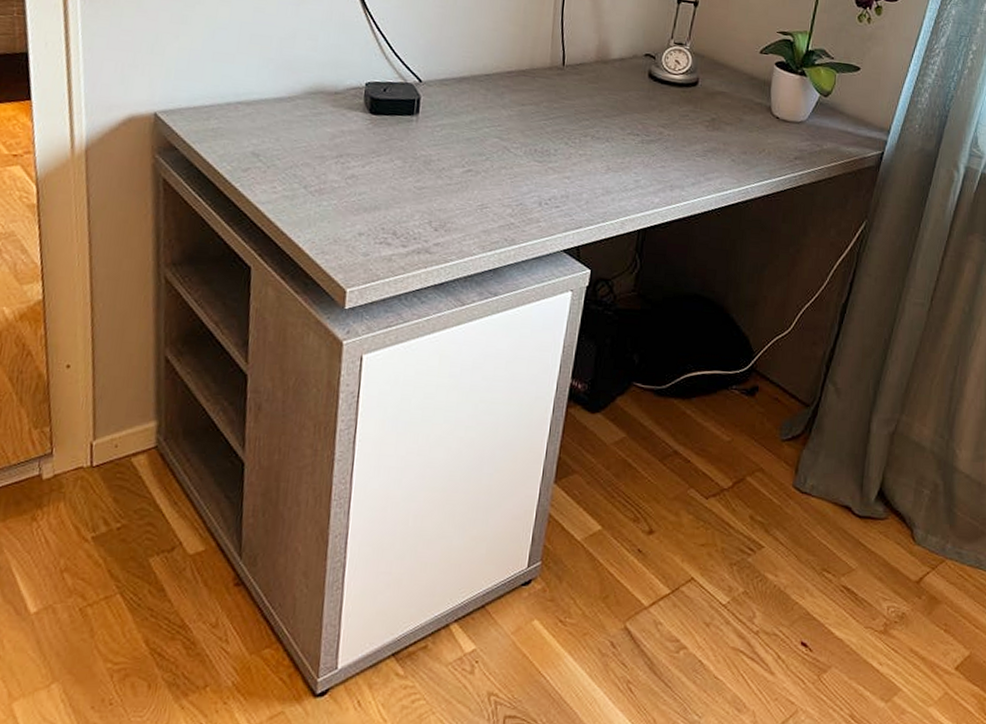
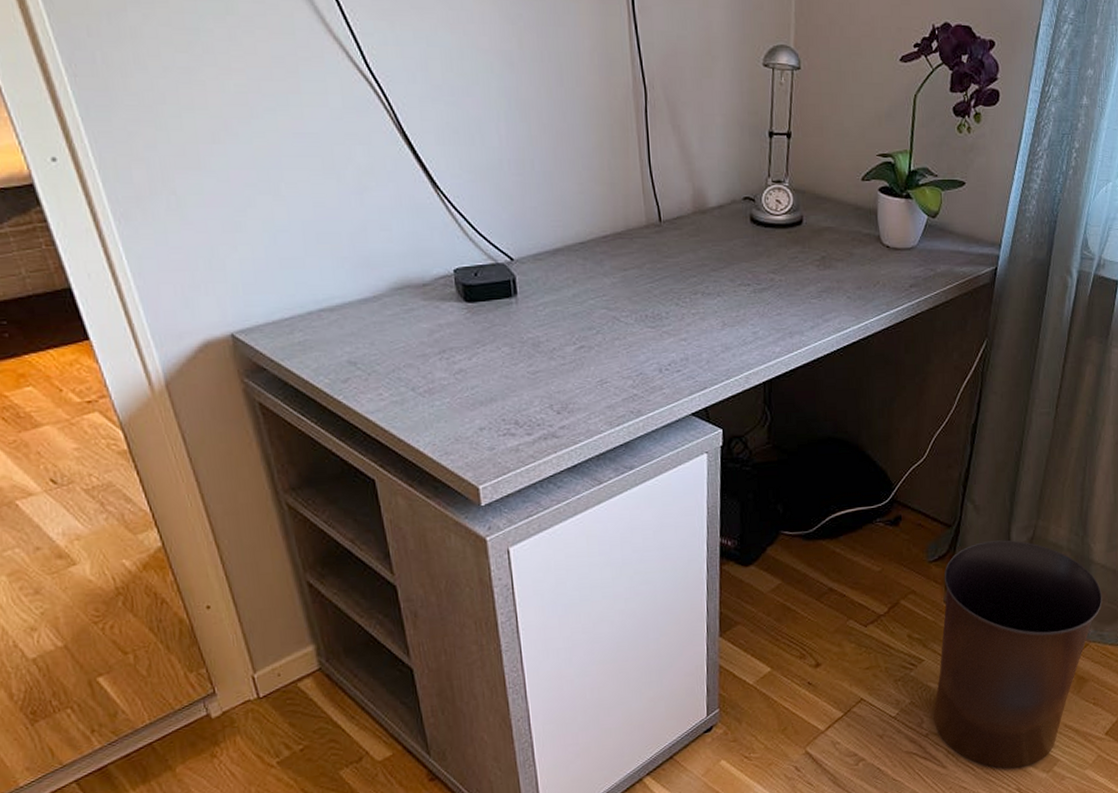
waste bin: none [766,428,964,690] -> present [933,540,1102,769]

